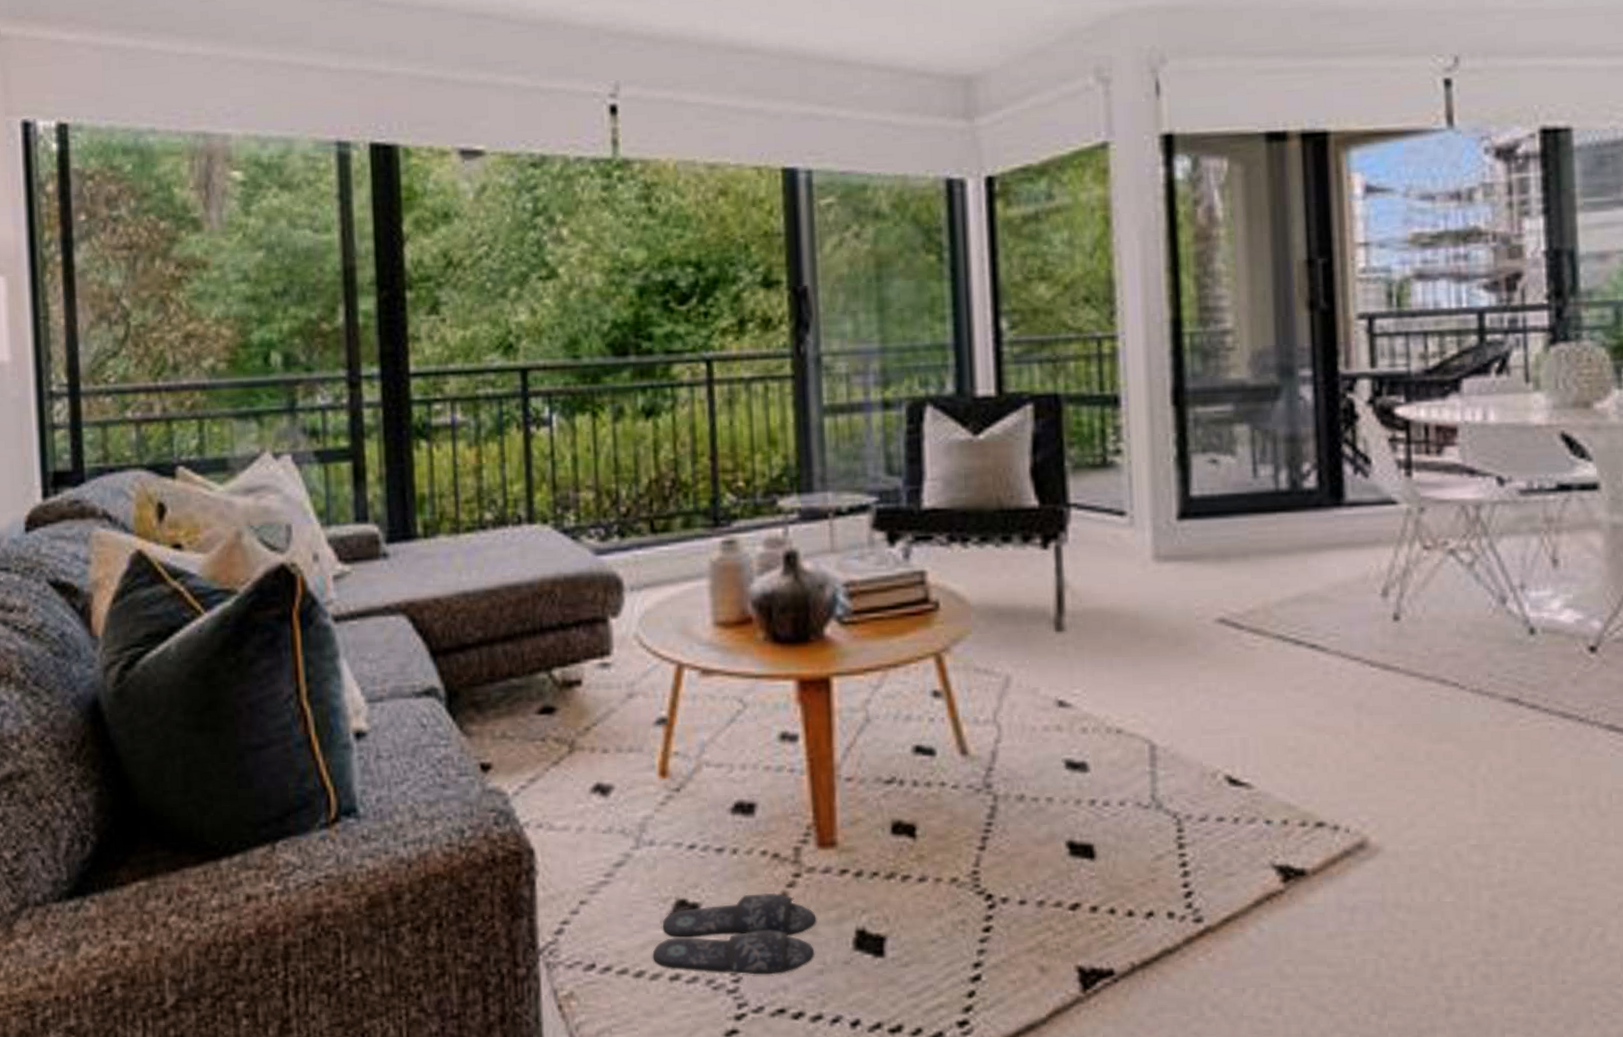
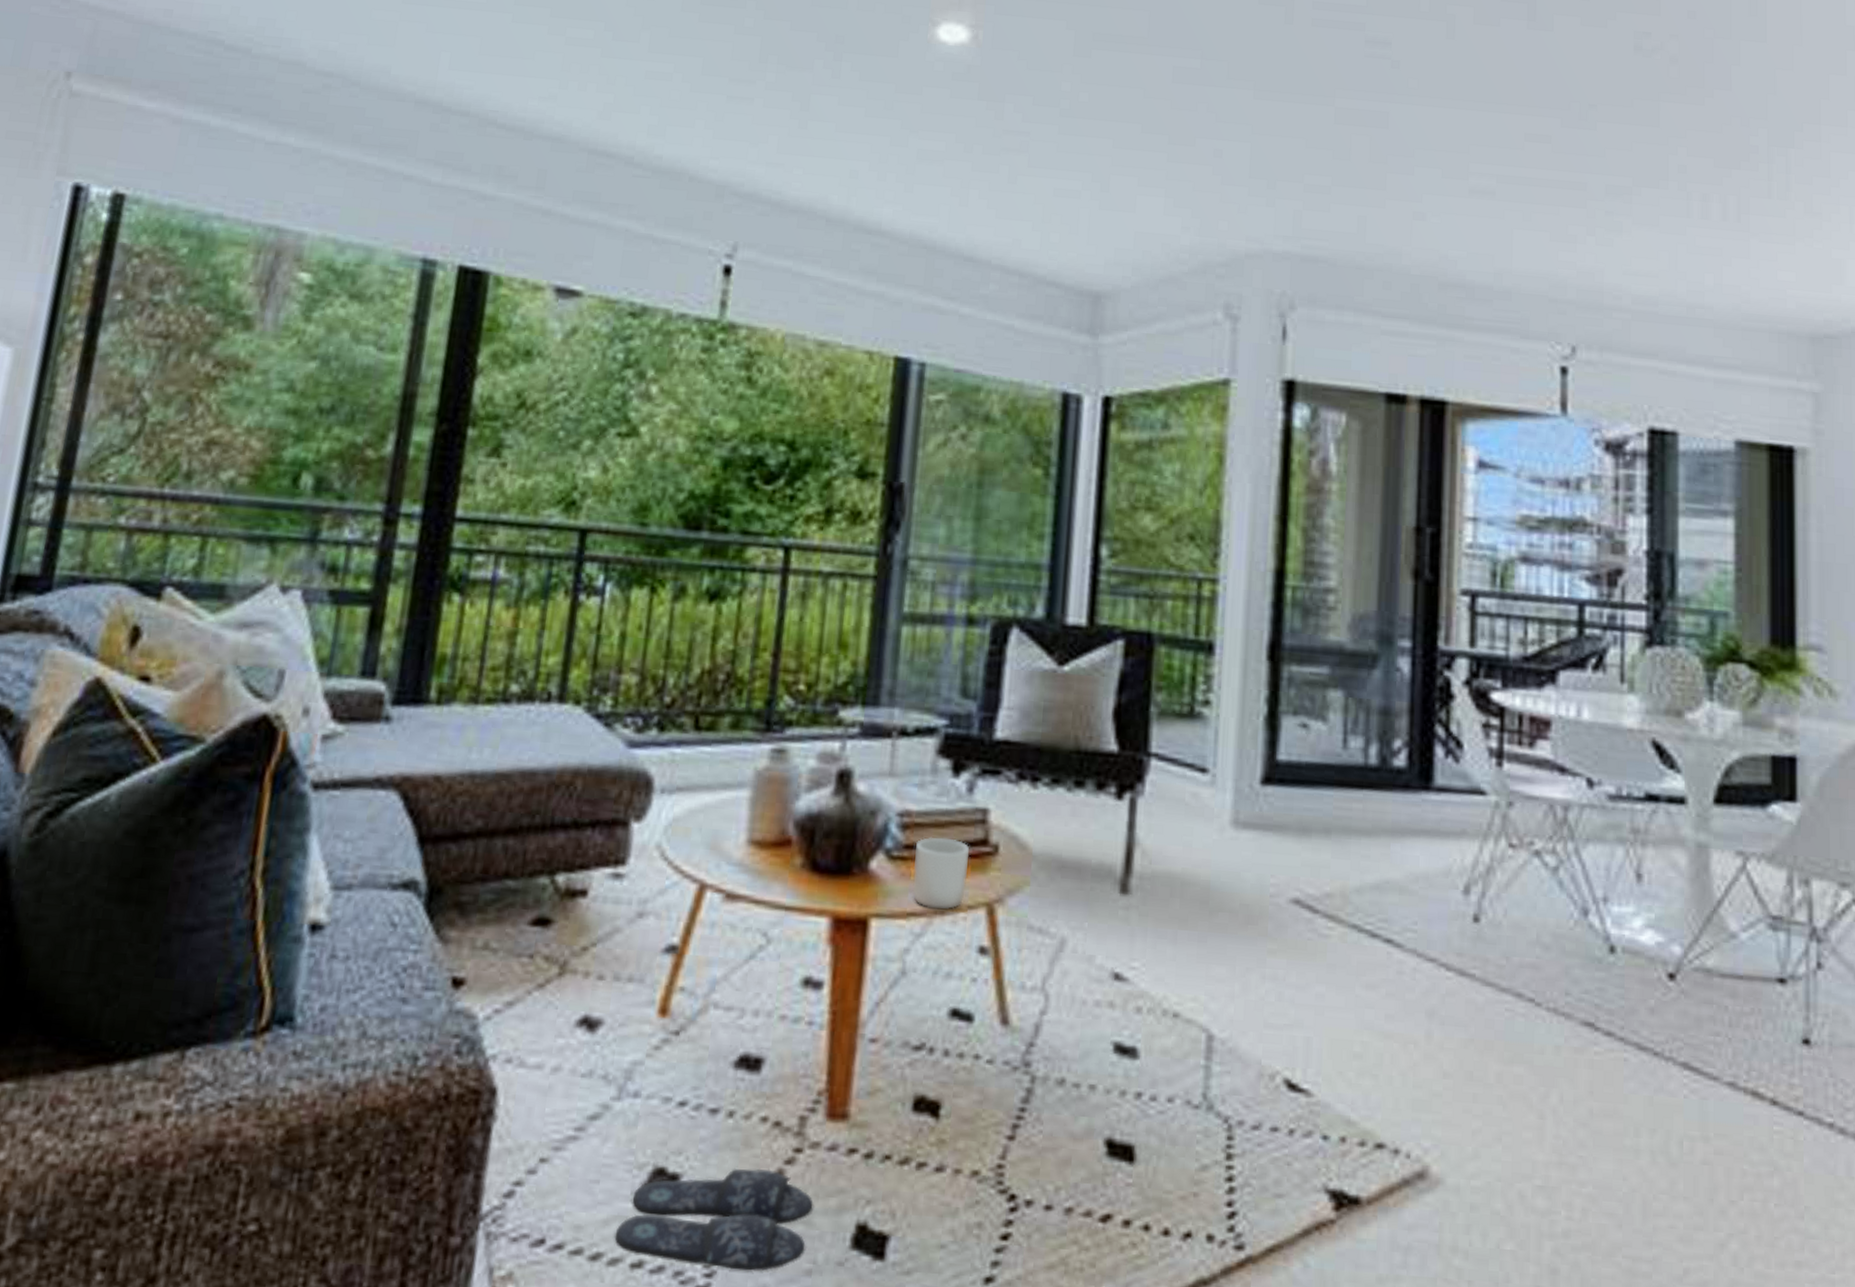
mug: none [864,600,914,663] -> present [912,836,970,910]

